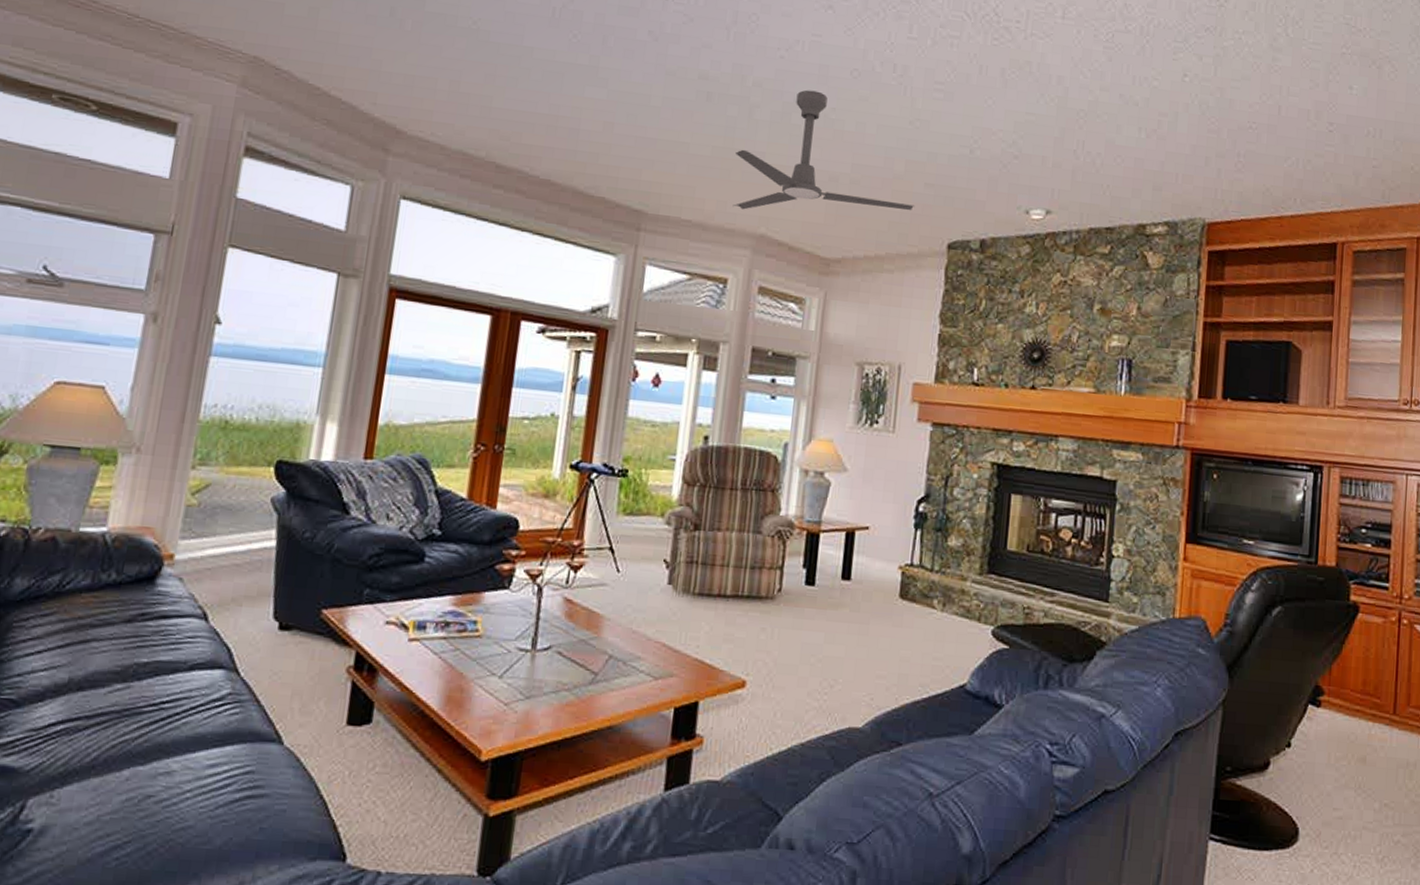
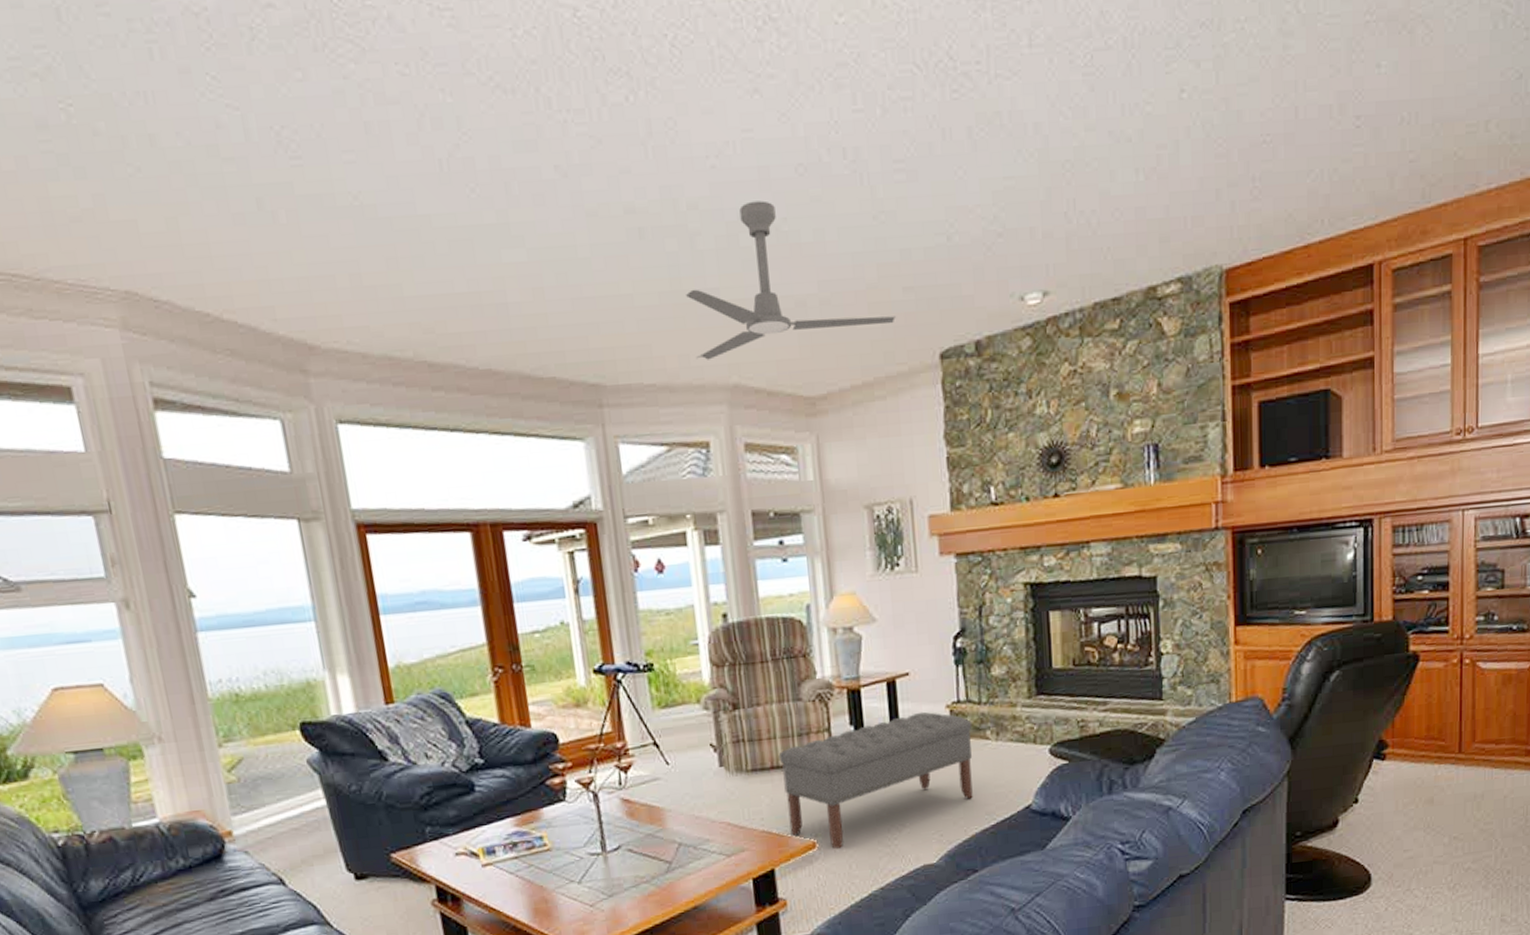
bench: none [722,567,921,694] -> present [778,712,973,850]

